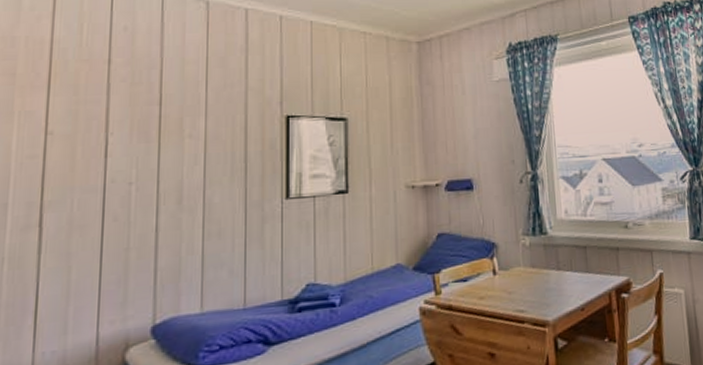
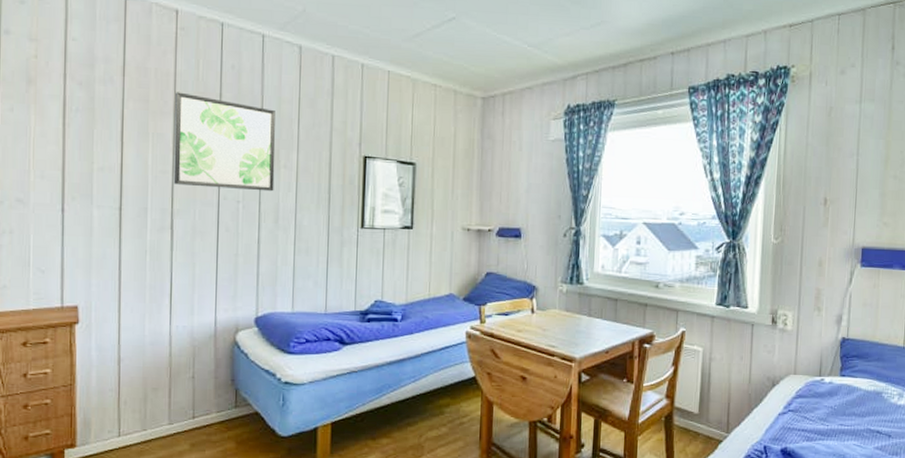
wall art: none [44,61,179,171] -> present [173,92,276,192]

